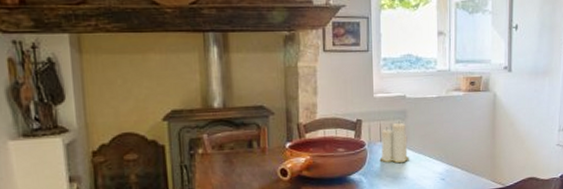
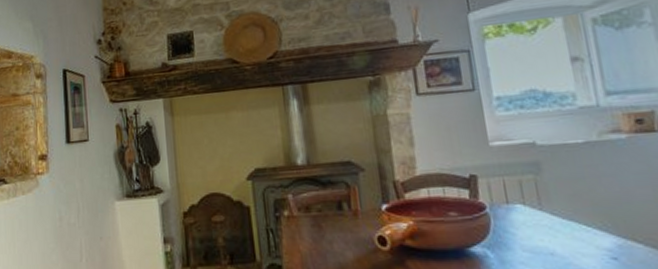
candle: present [379,121,410,164] -> none [506,176,556,234]

